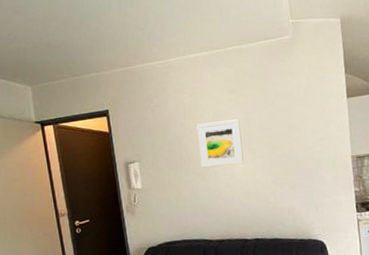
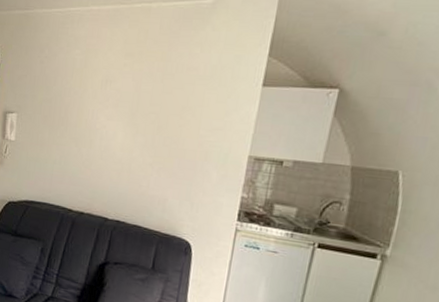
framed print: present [197,119,244,168] -> none [78,85,130,139]

